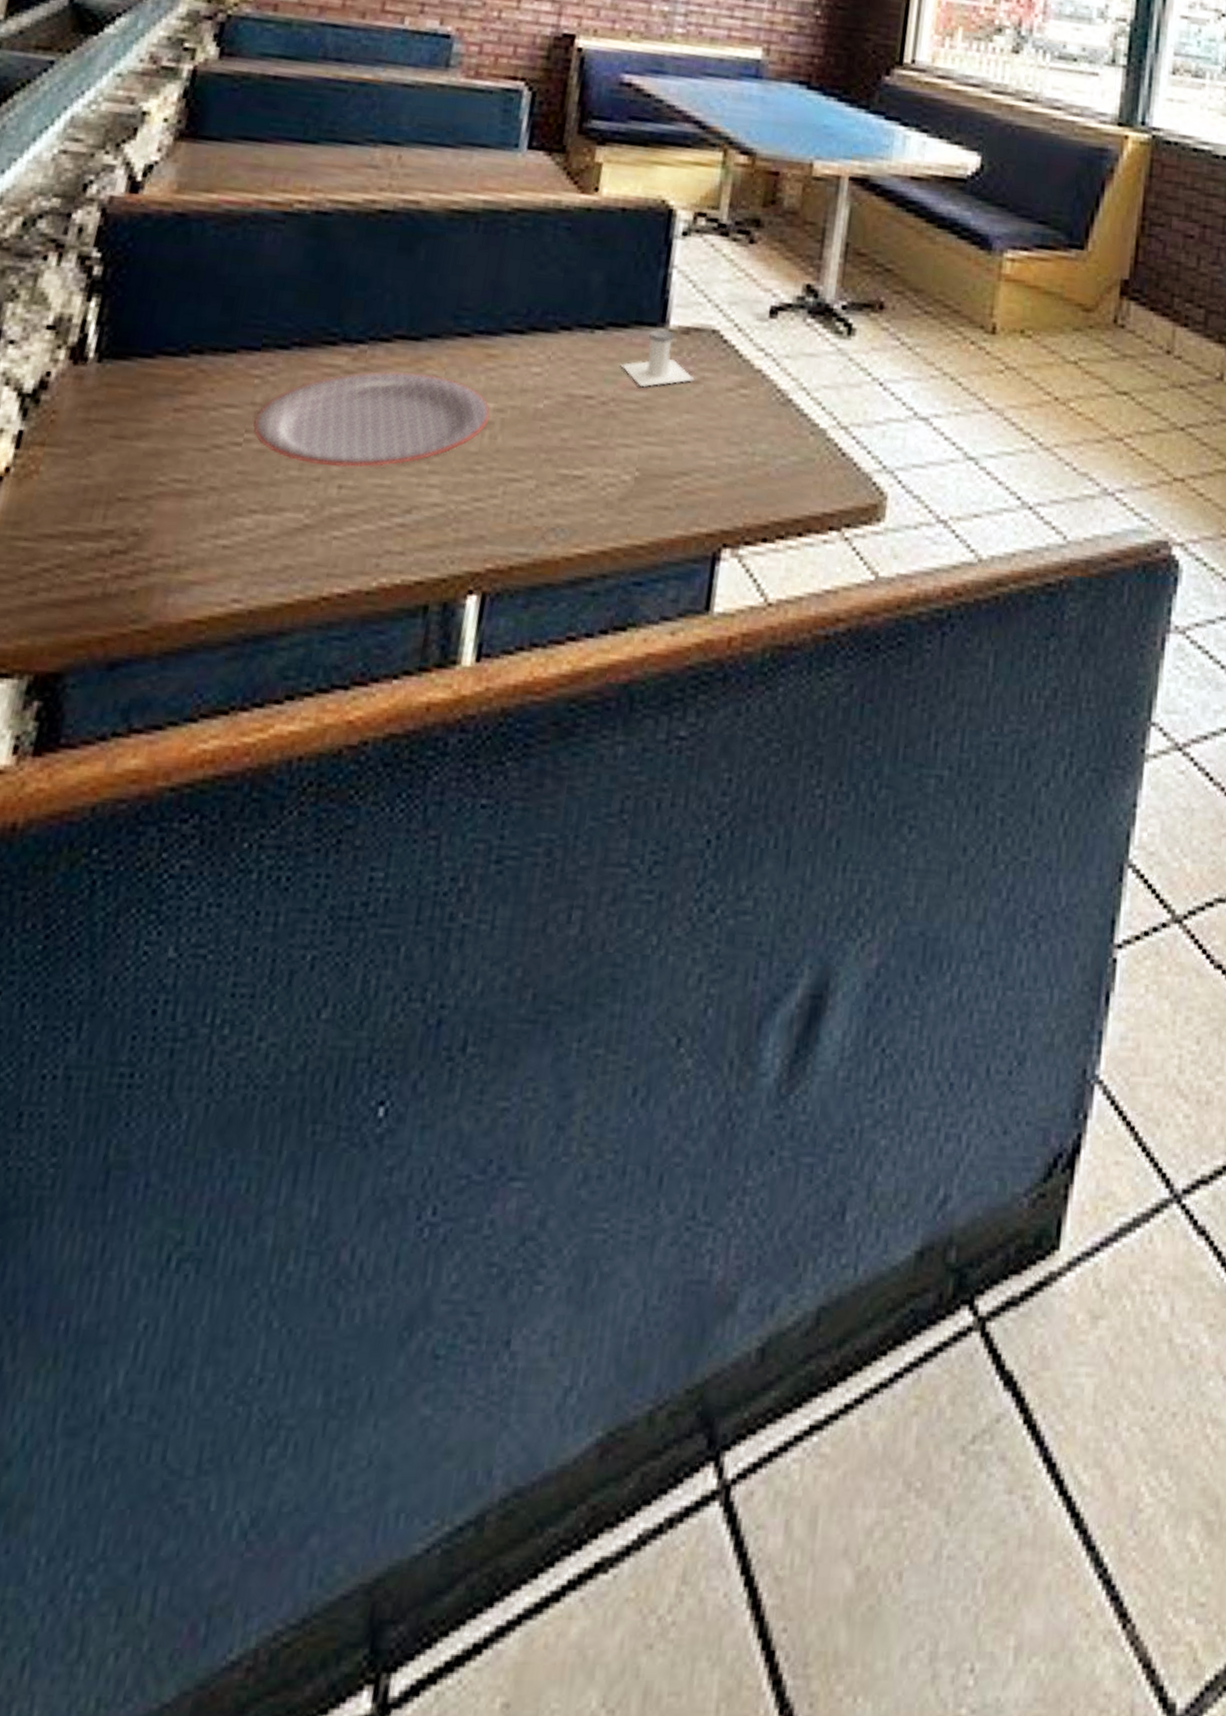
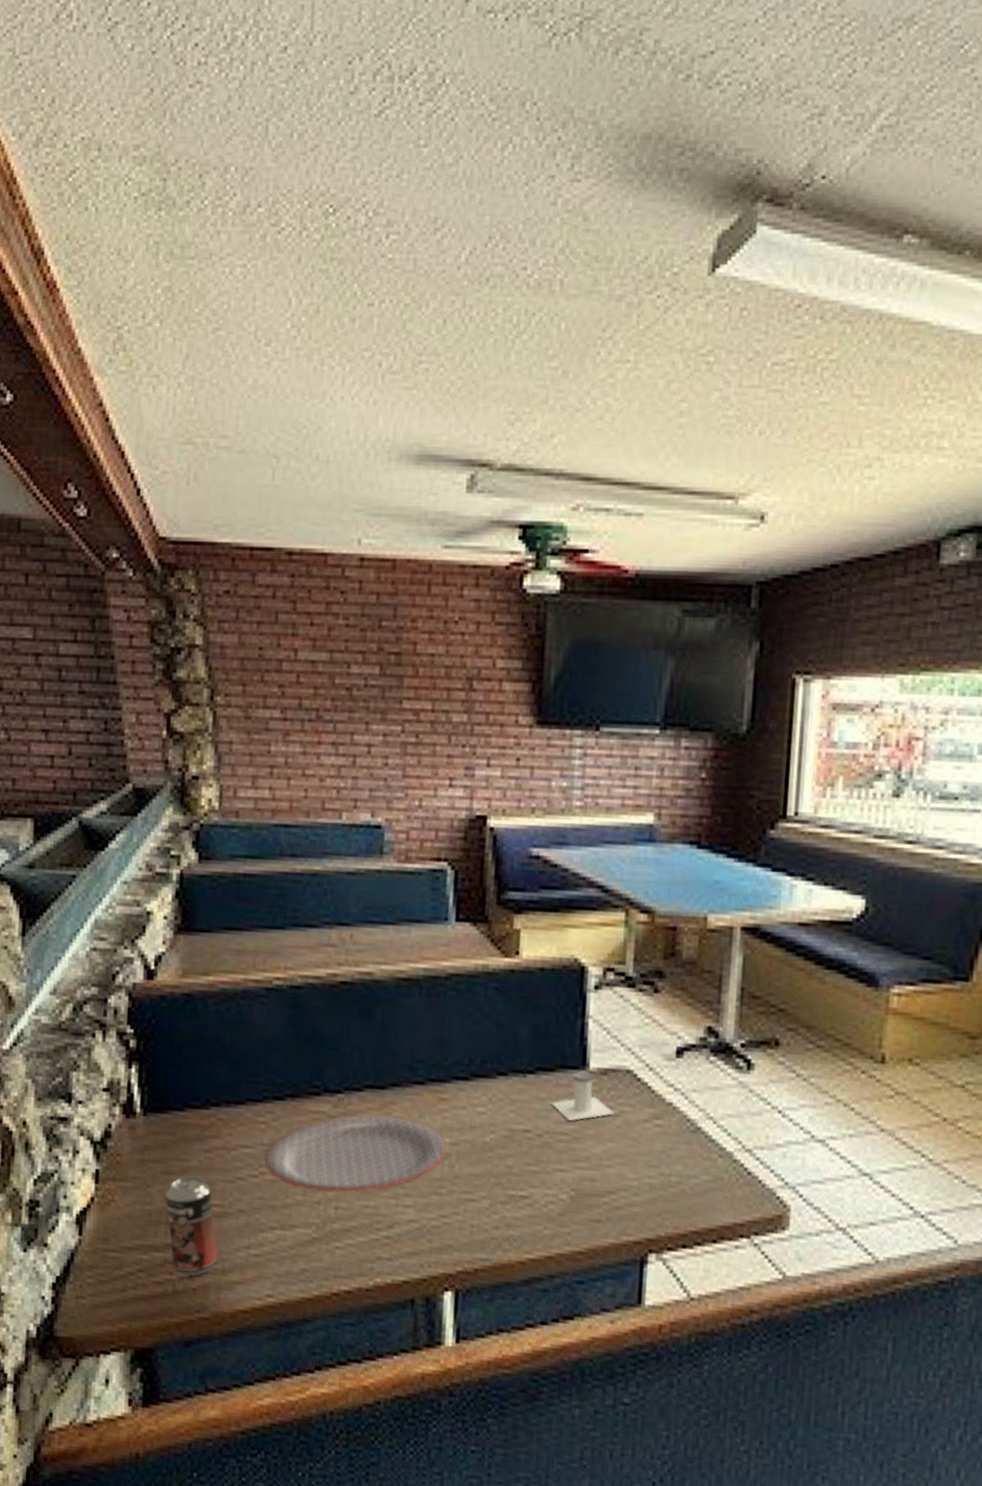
beverage can: none [107,441,176,575] -> present [165,1175,218,1277]

